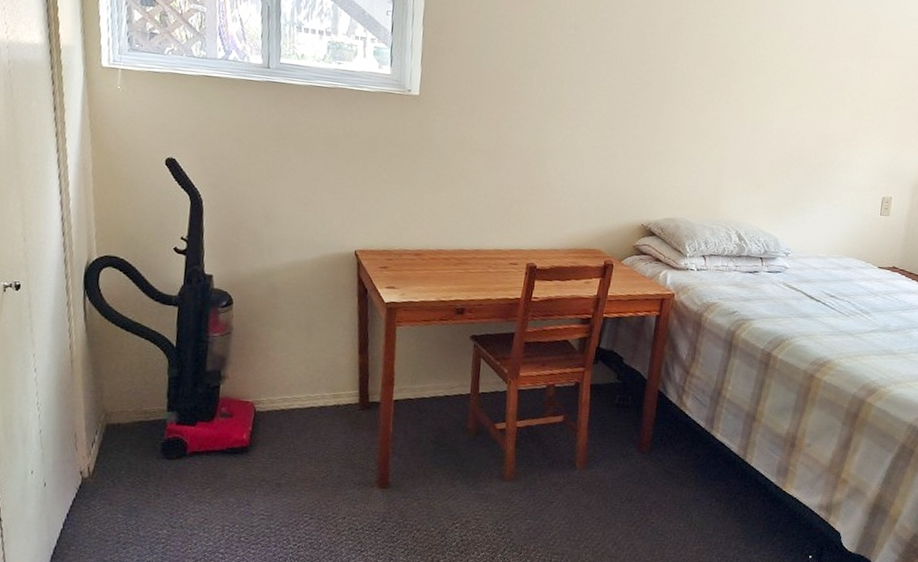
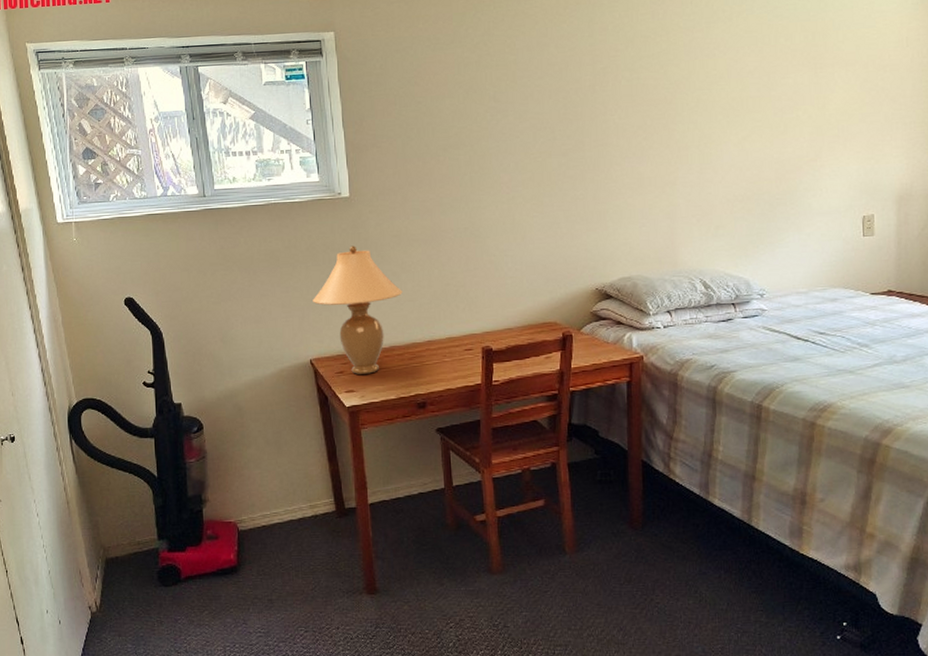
table lamp: none [366,144,458,273] -> present [313,245,403,374]

